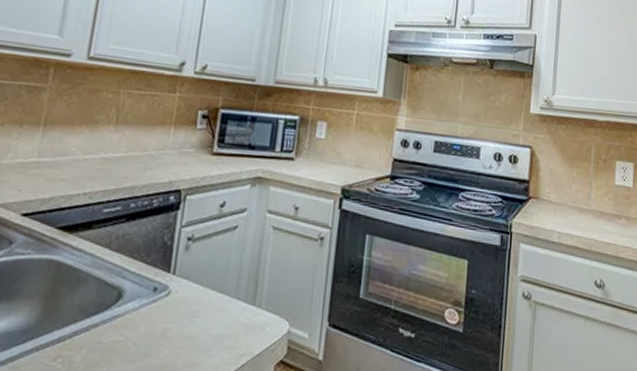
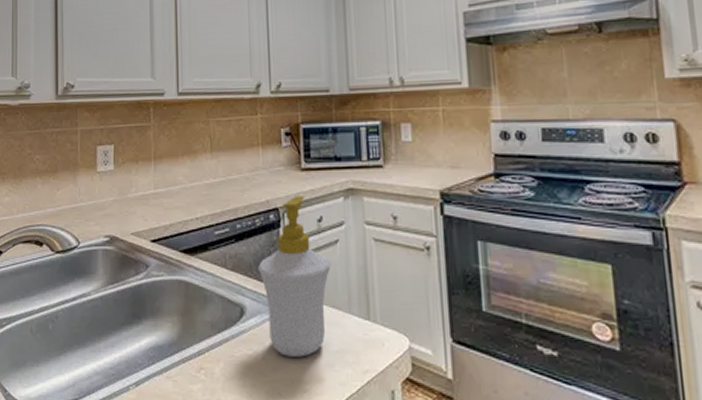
soap bottle: none [146,179,226,342] -> present [258,195,331,357]

